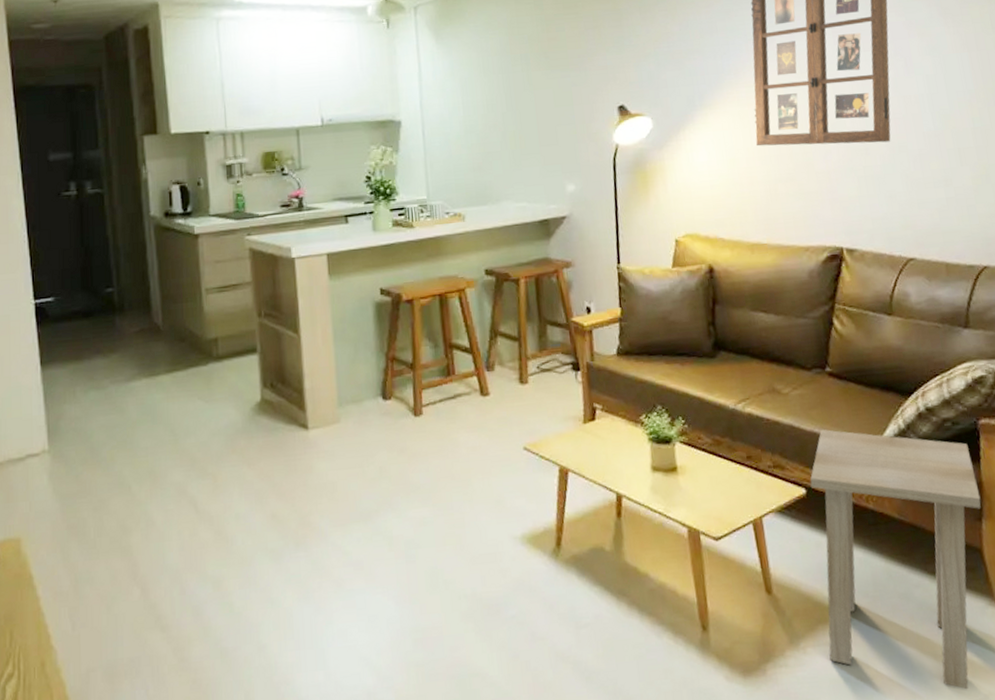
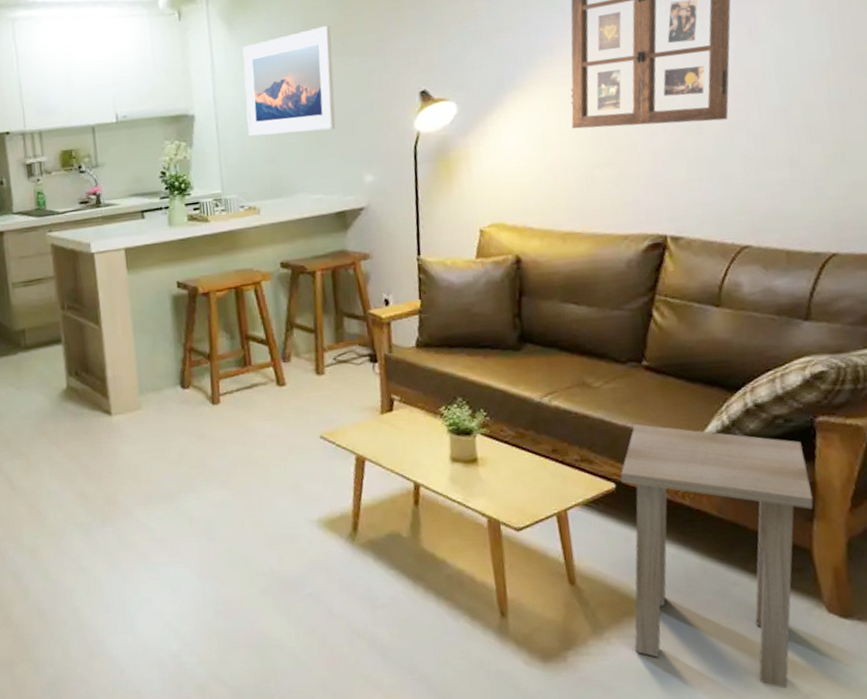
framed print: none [449,40,539,144] -> present [242,25,336,136]

